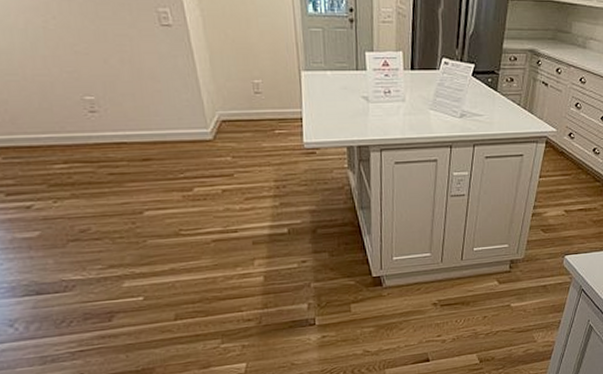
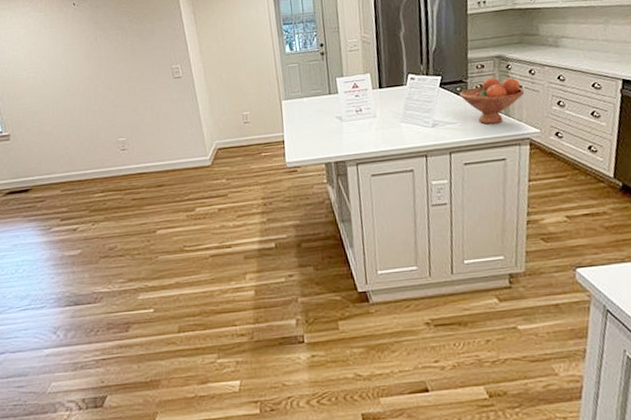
fruit bowl: none [490,72,550,119] -> present [459,77,525,124]

